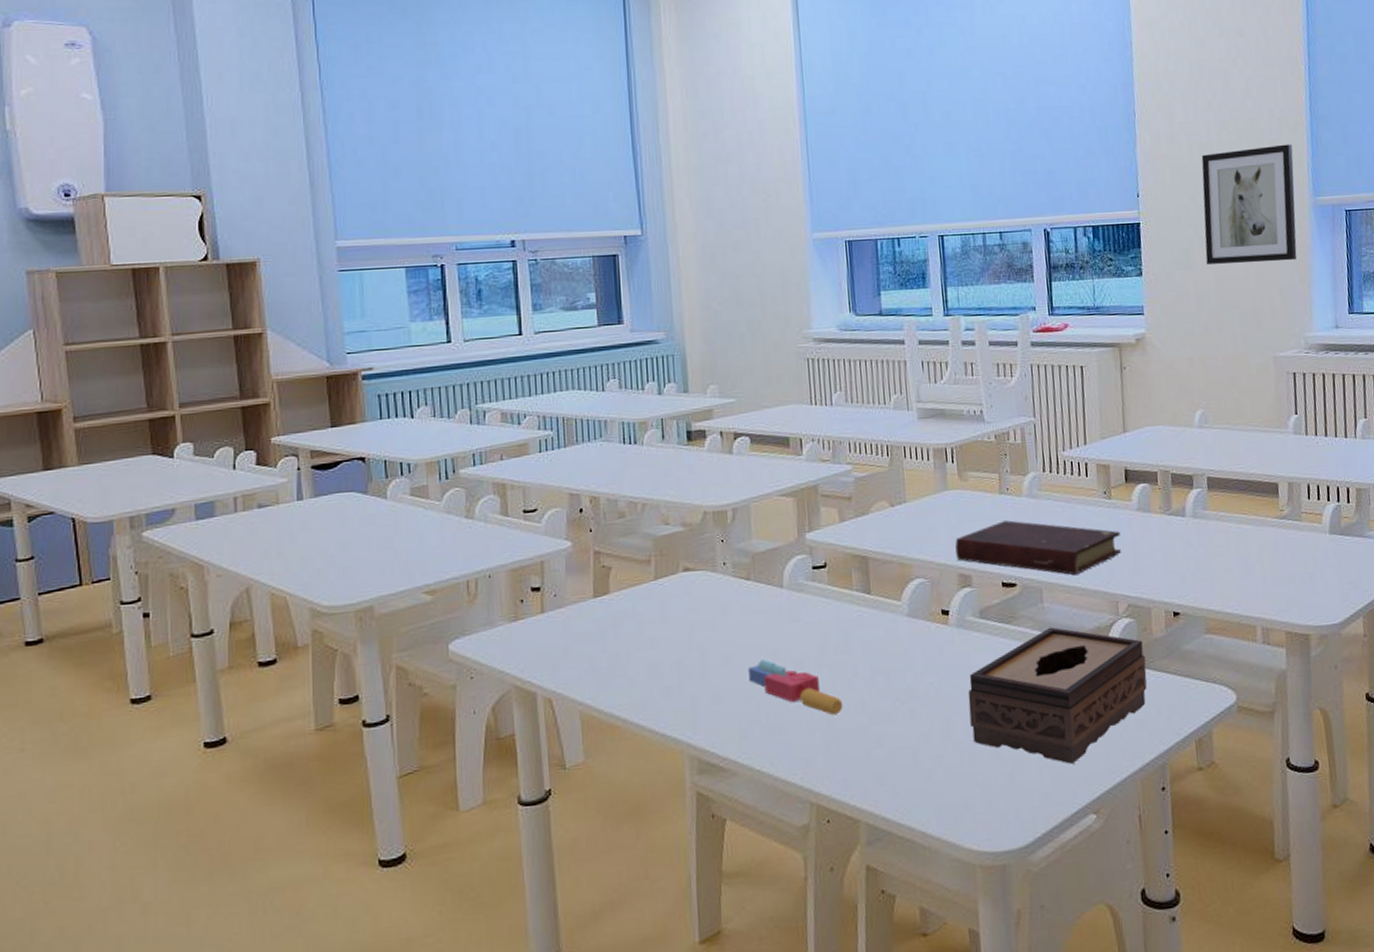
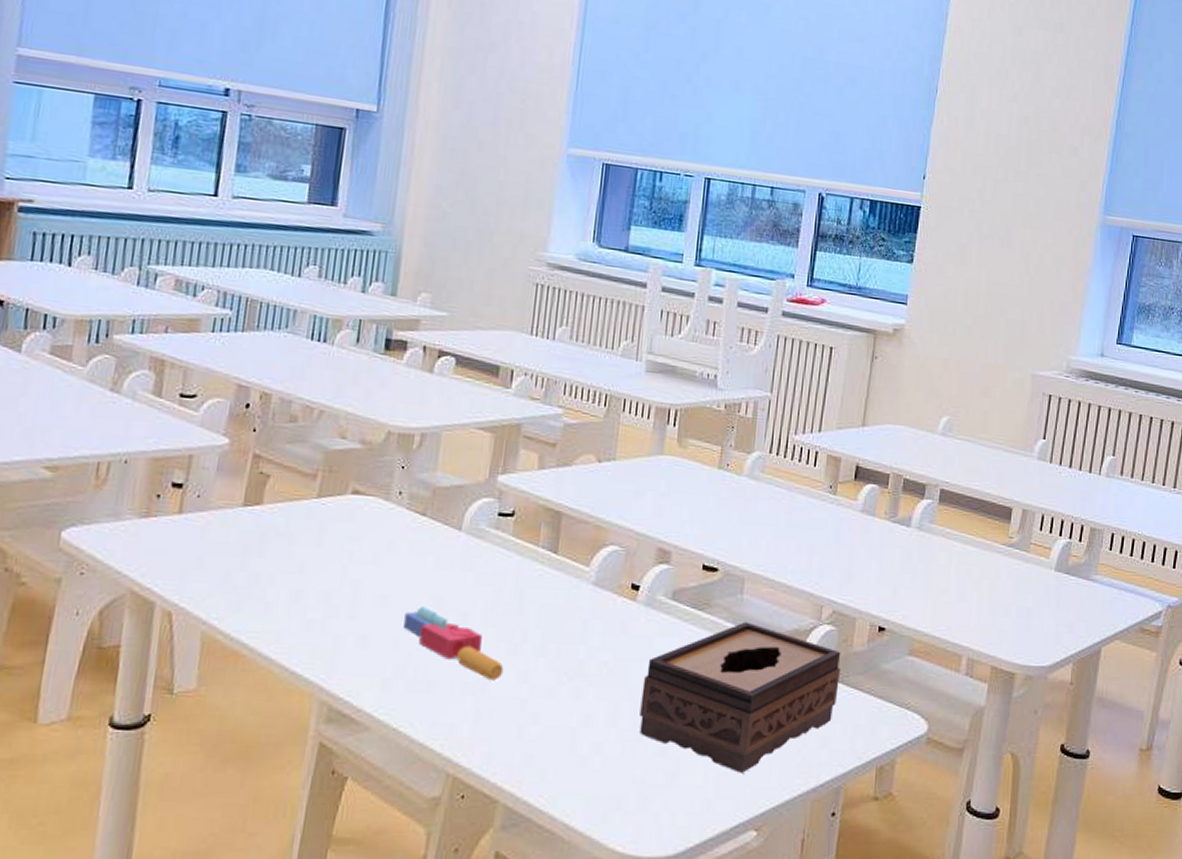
book: present [955,520,1121,576] -> none [659,498,839,571]
wall art: present [1201,144,1297,264] -> none [982,148,1092,278]

